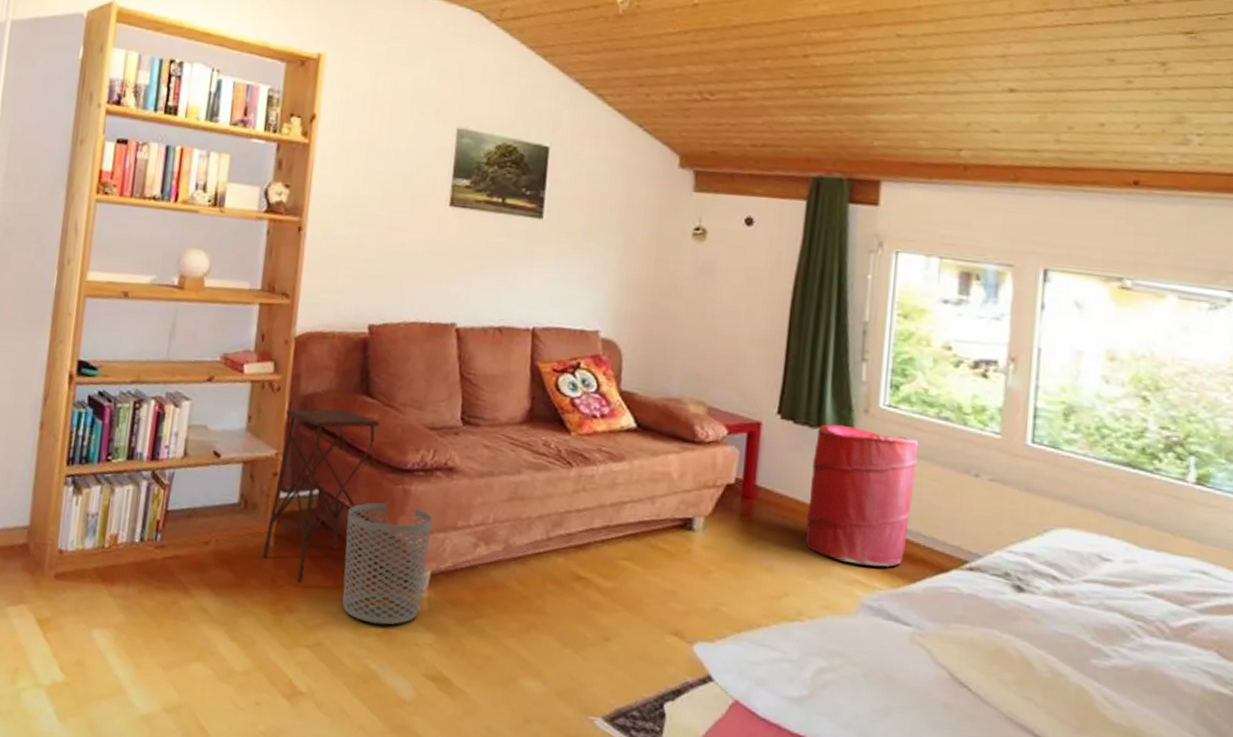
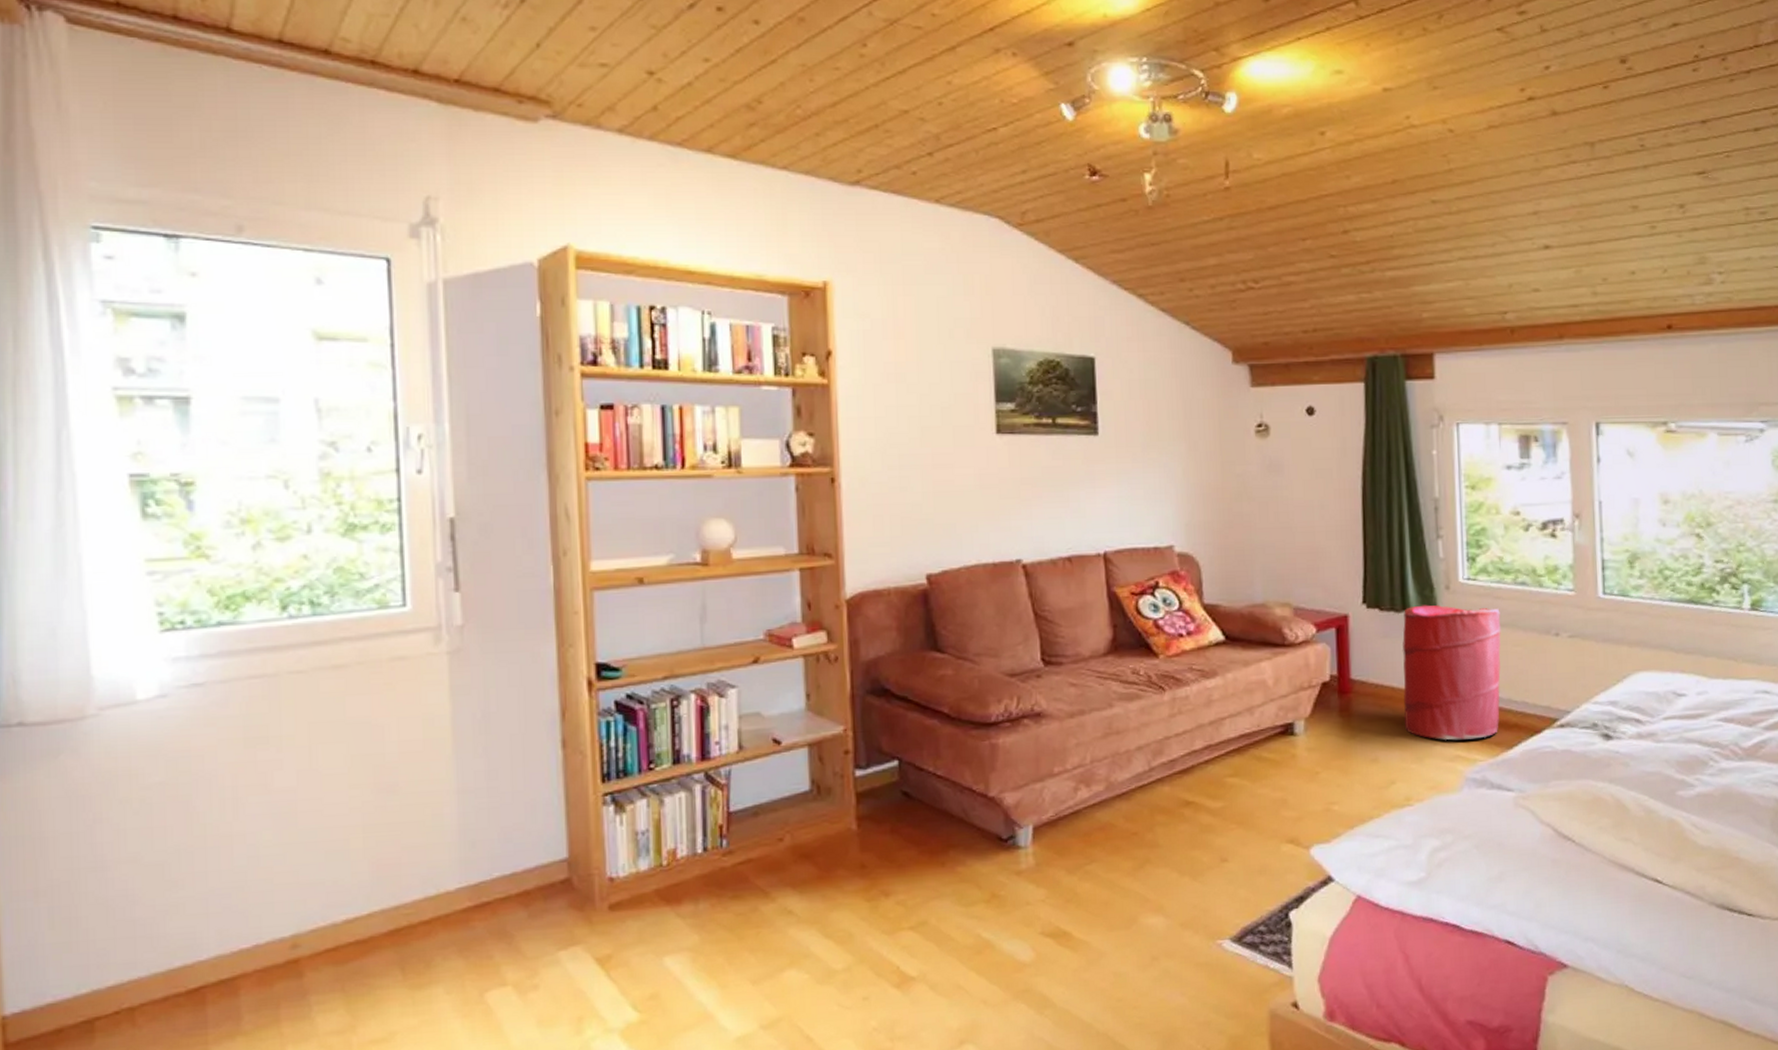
side table: present [262,409,380,583] -> none [845,670,974,863]
waste bin: present [342,502,433,625] -> none [933,762,1027,891]

